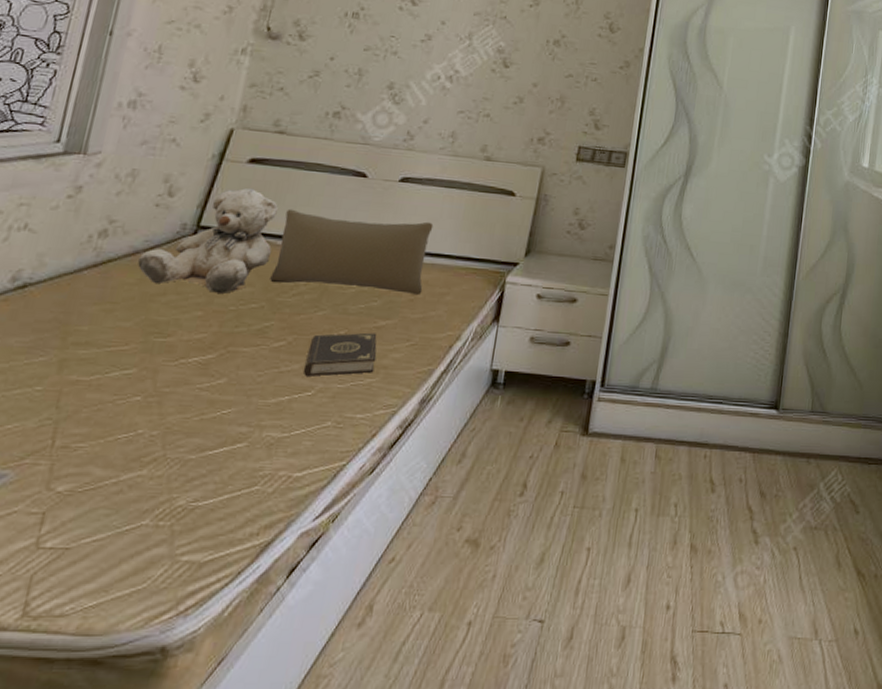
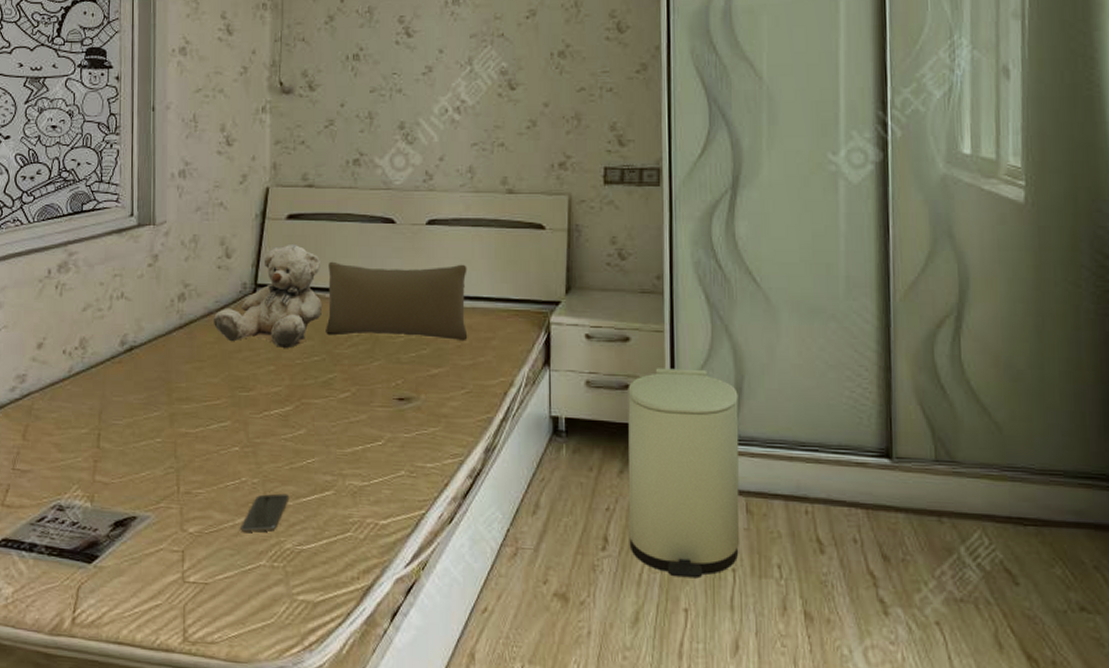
smartphone: none [124,446,194,489] -> present [240,493,290,532]
book: present [303,332,377,376] -> none [370,381,436,426]
pedal bin: none [546,327,664,519] -> present [628,368,740,579]

